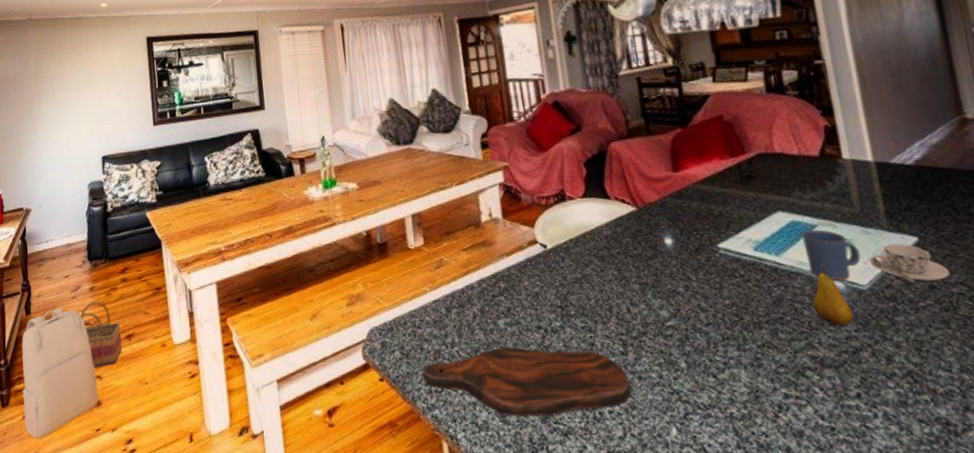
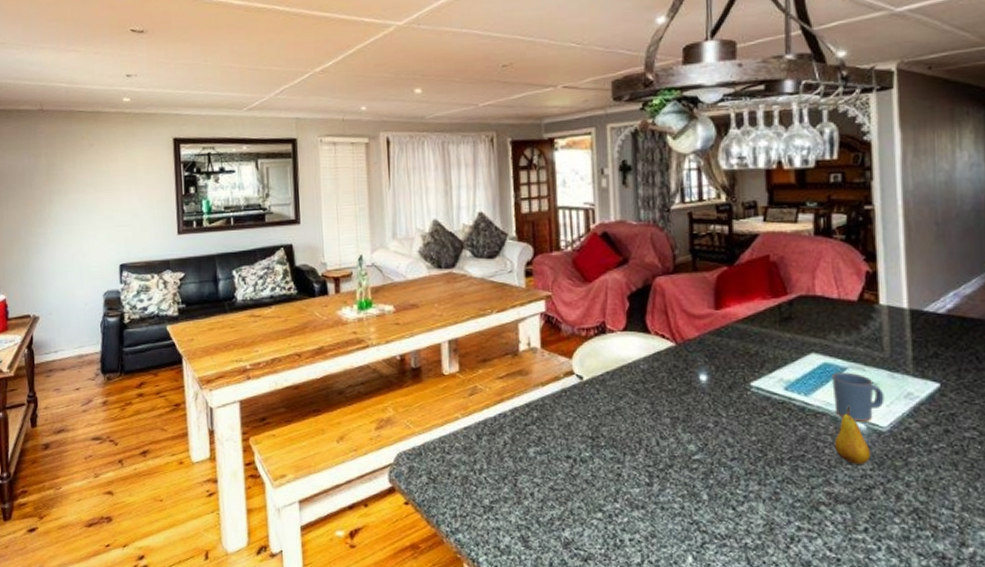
backpack: present [21,306,100,438] -> none [26,420,110,553]
basket: present [80,301,122,369] -> none [92,416,136,484]
cutting board: present [422,346,631,417] -> none [449,474,653,543]
teacup: present [870,243,950,283] -> none [893,388,964,426]

